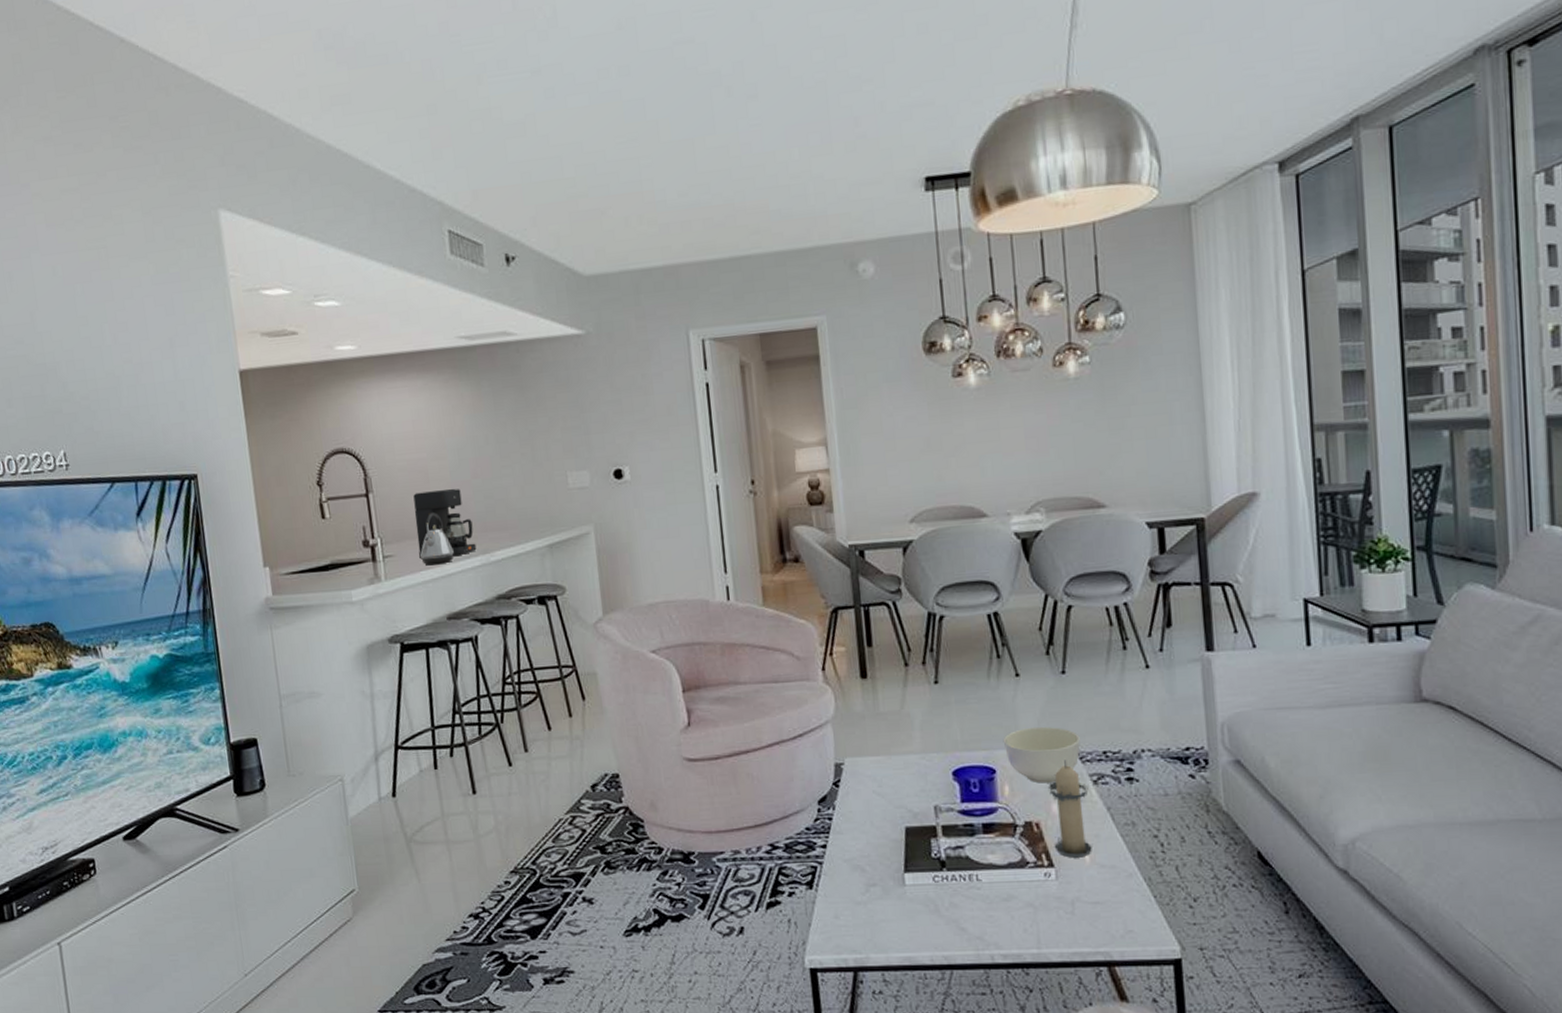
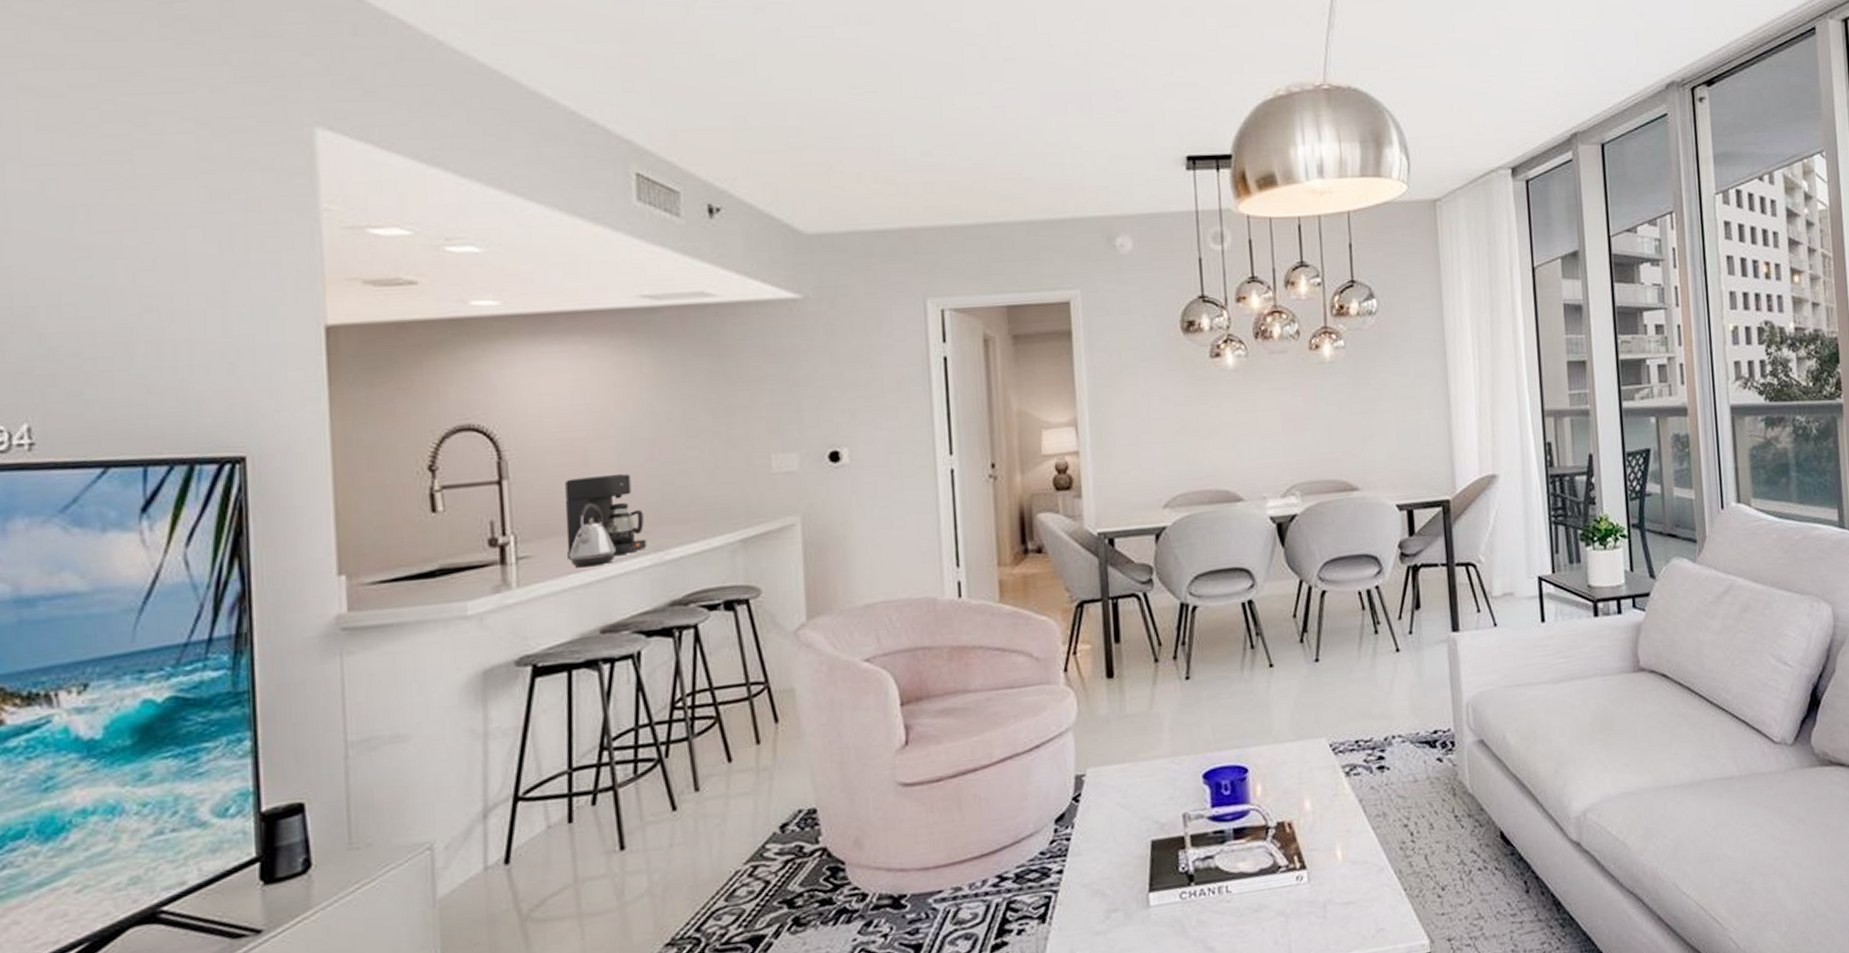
bowl: present [1003,726,1080,784] -> none [1255,718,1333,780]
candle: present [1047,760,1092,858] -> none [1300,752,1344,858]

